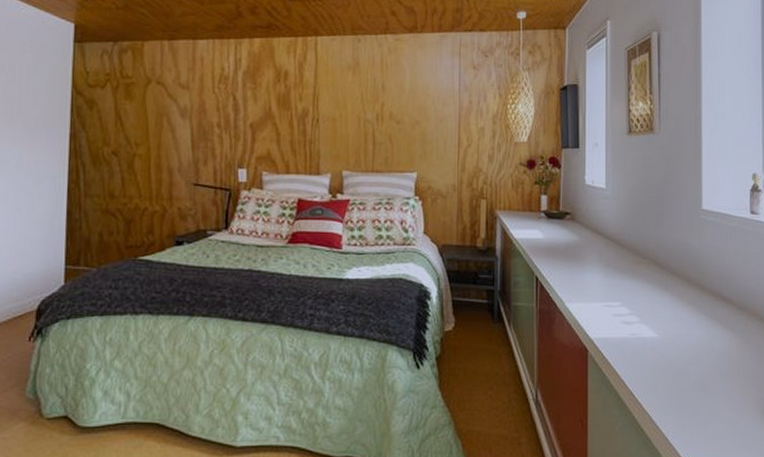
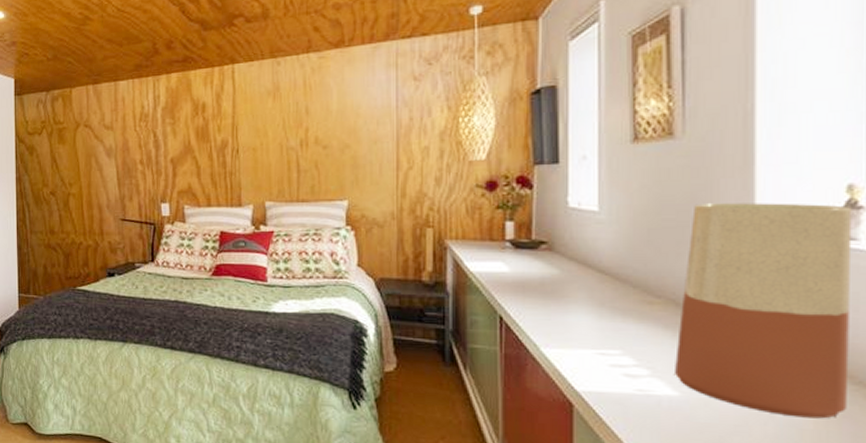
vase: none [655,184,756,348] -> present [675,203,852,419]

